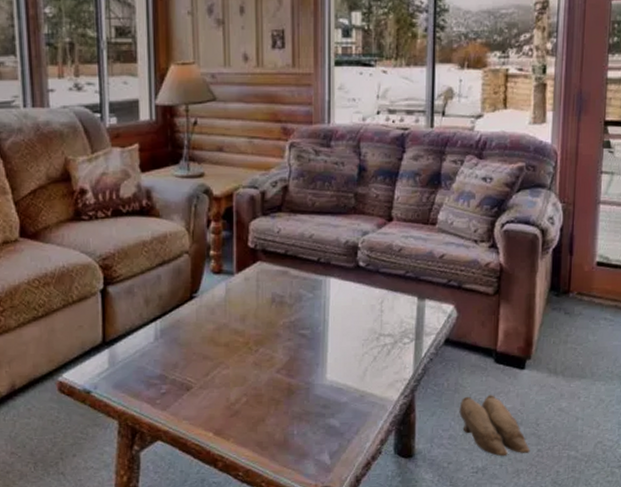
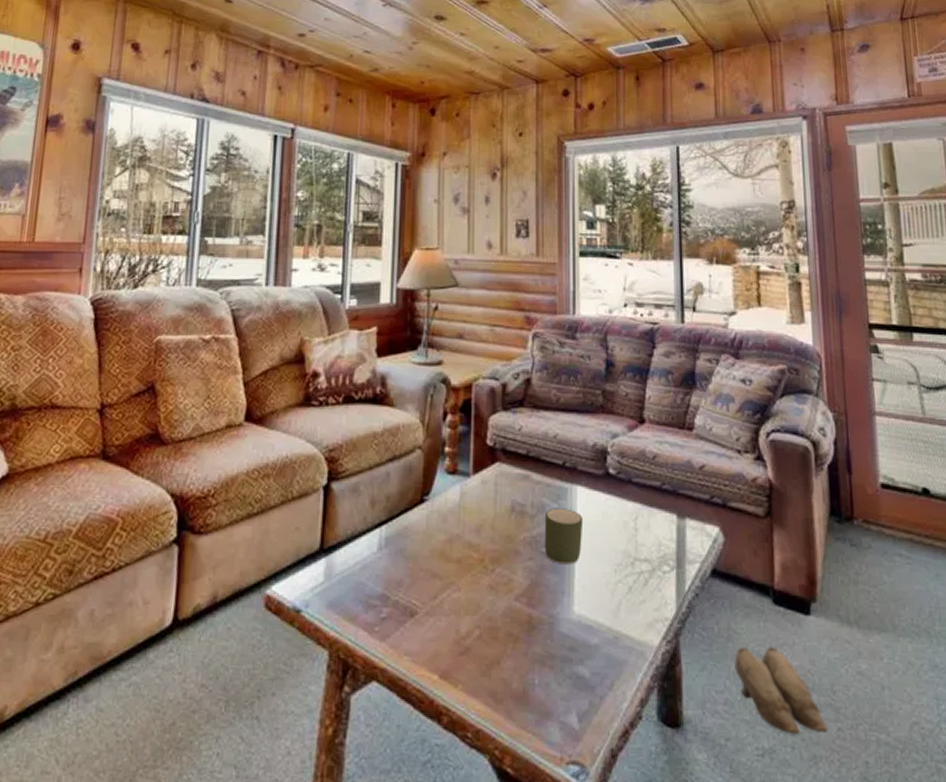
mug: none [301,297,336,343] -> present [544,508,584,565]

